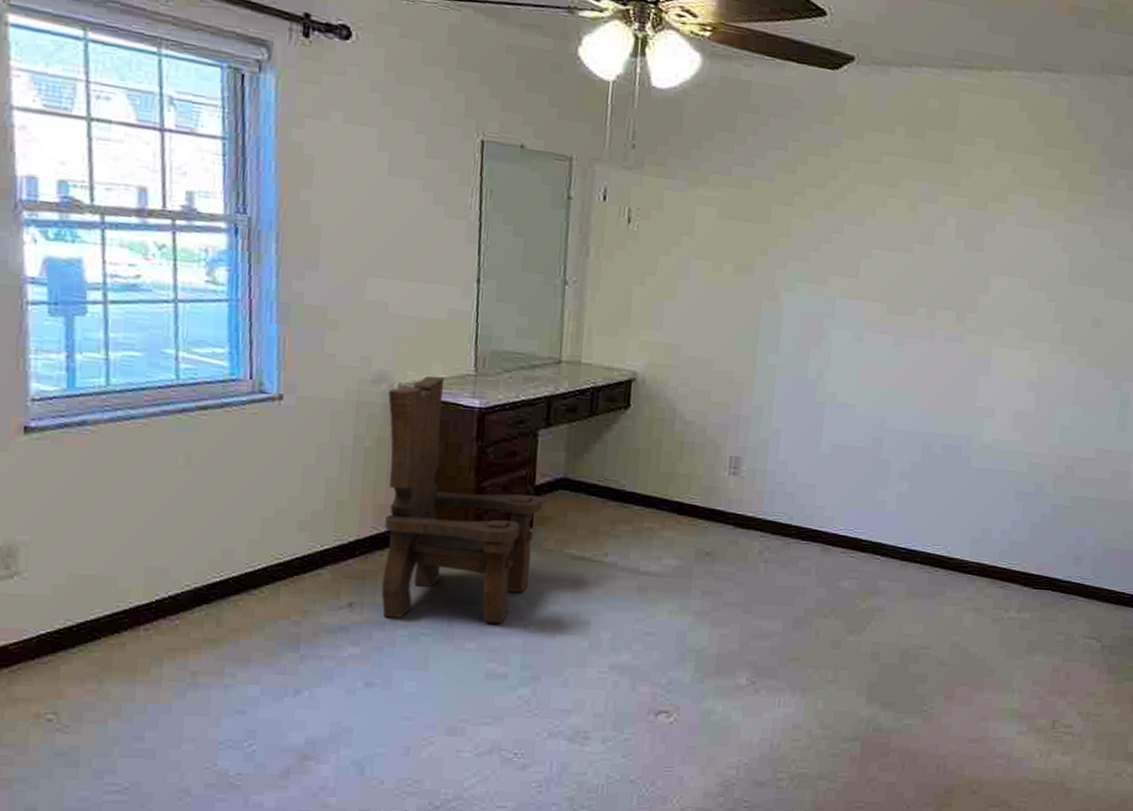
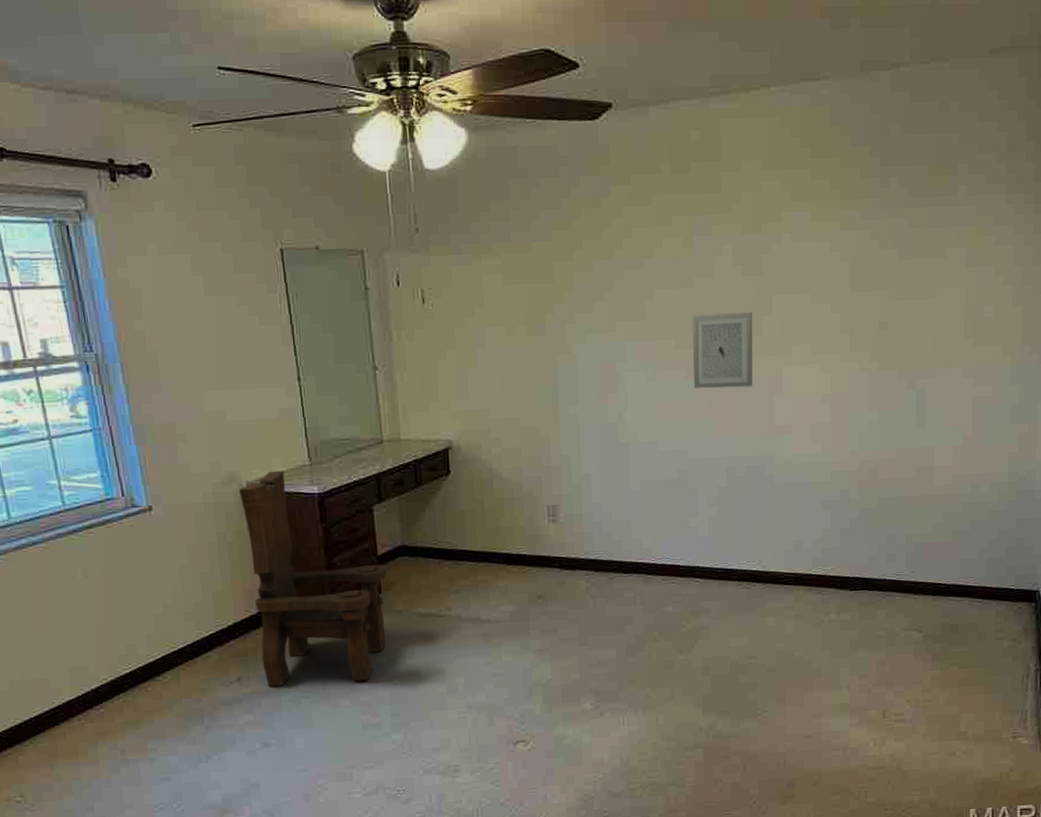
wall art: none [900,281,969,364] -> present [693,311,753,389]

